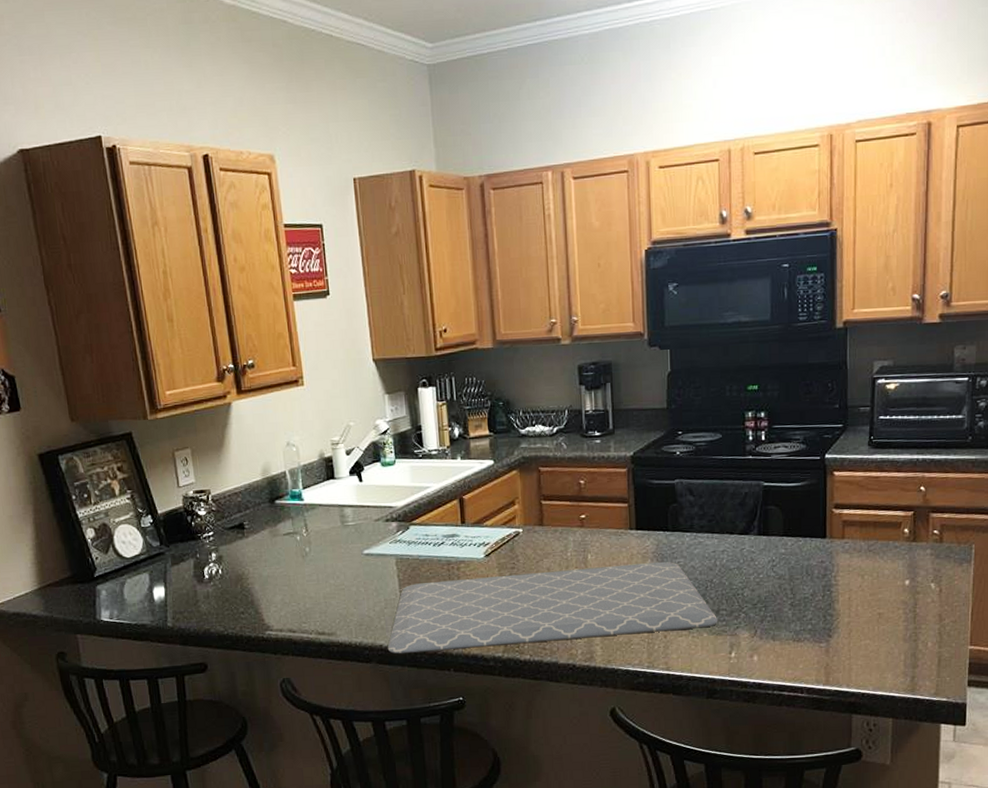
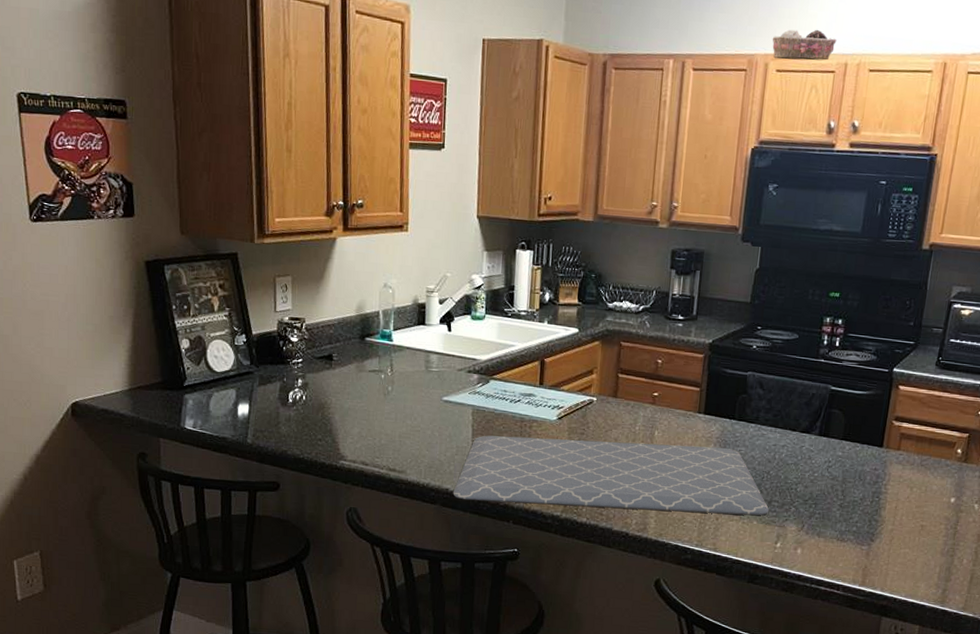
decorative basket: none [649,119,716,156] -> present [772,29,837,61]

